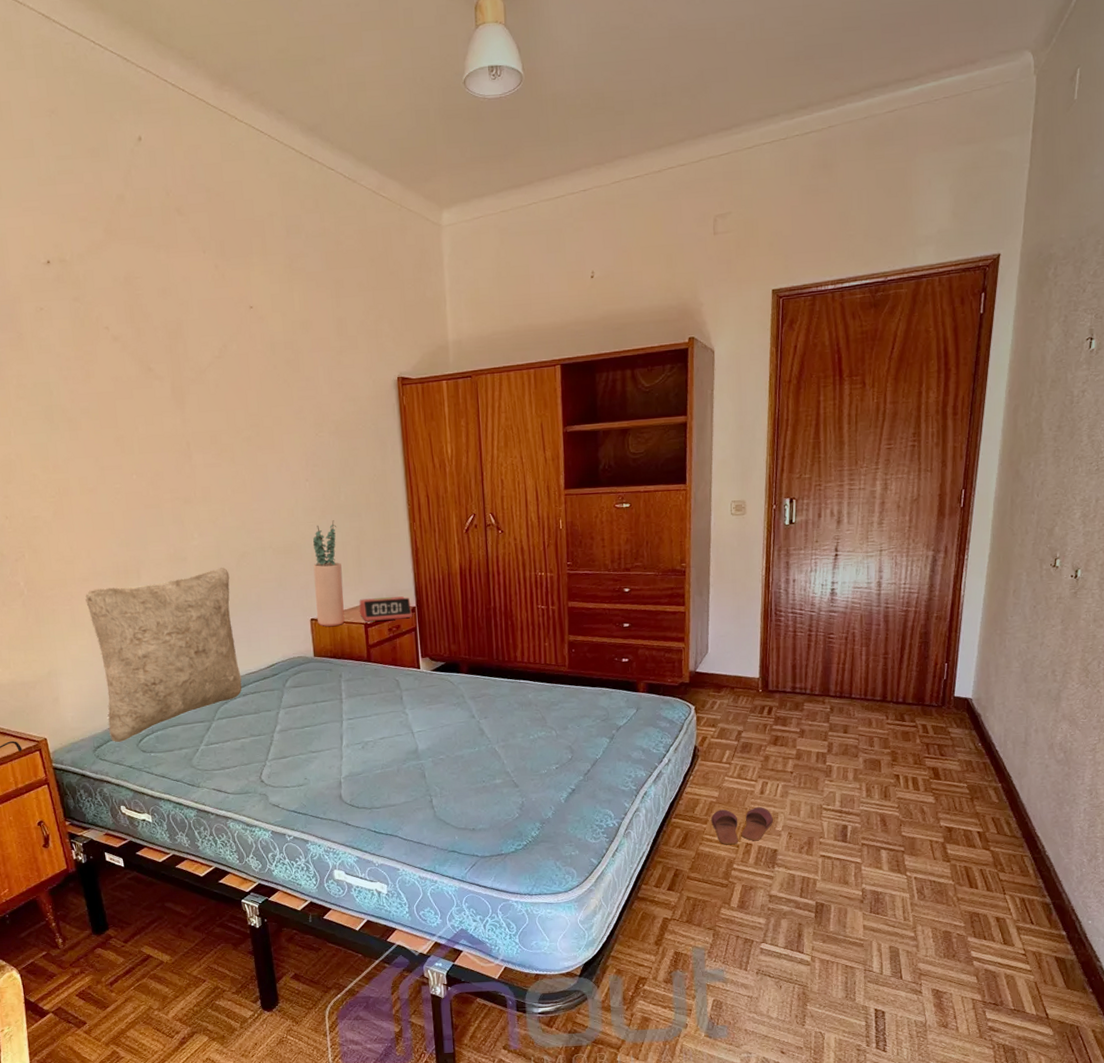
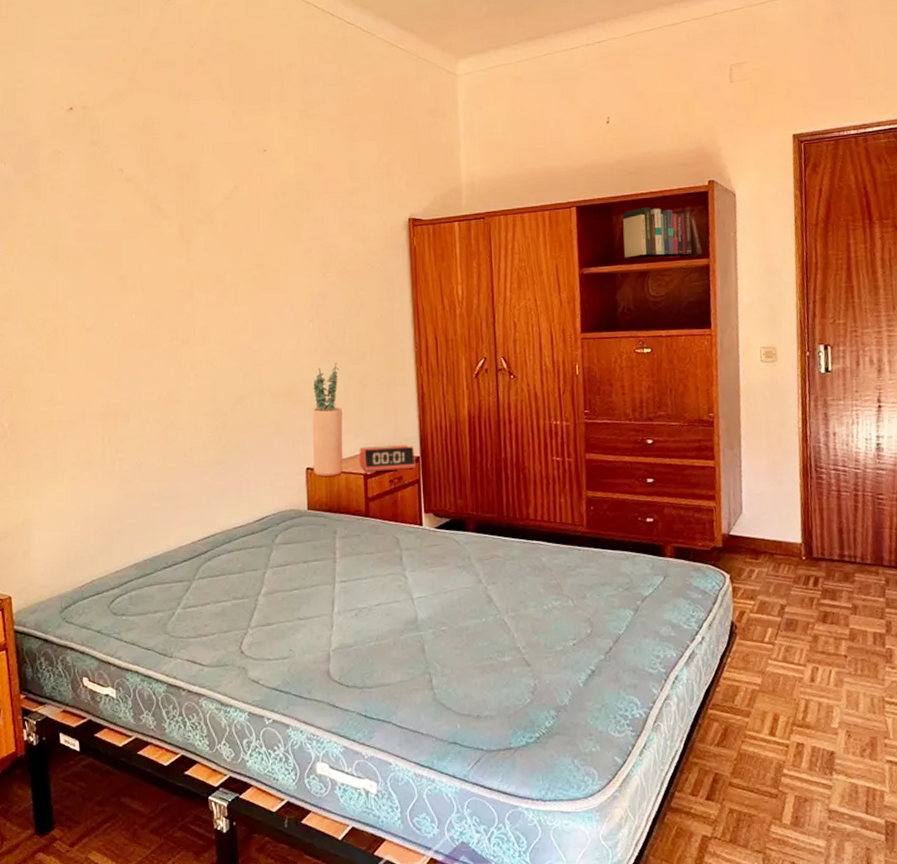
pillow: present [85,568,242,742] -> none [70,411,228,603]
books: none [605,365,681,416] -> present [622,207,703,258]
slippers: present [711,807,773,845] -> none [754,698,828,744]

